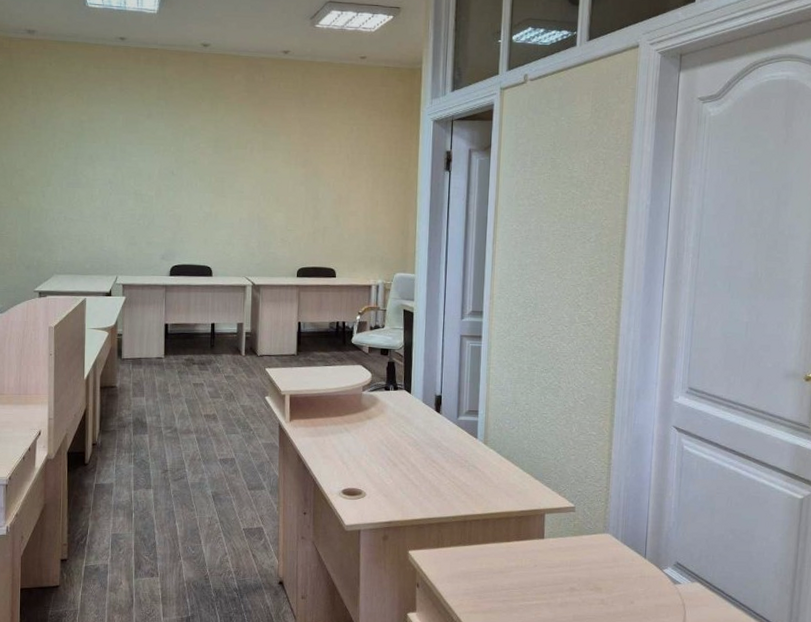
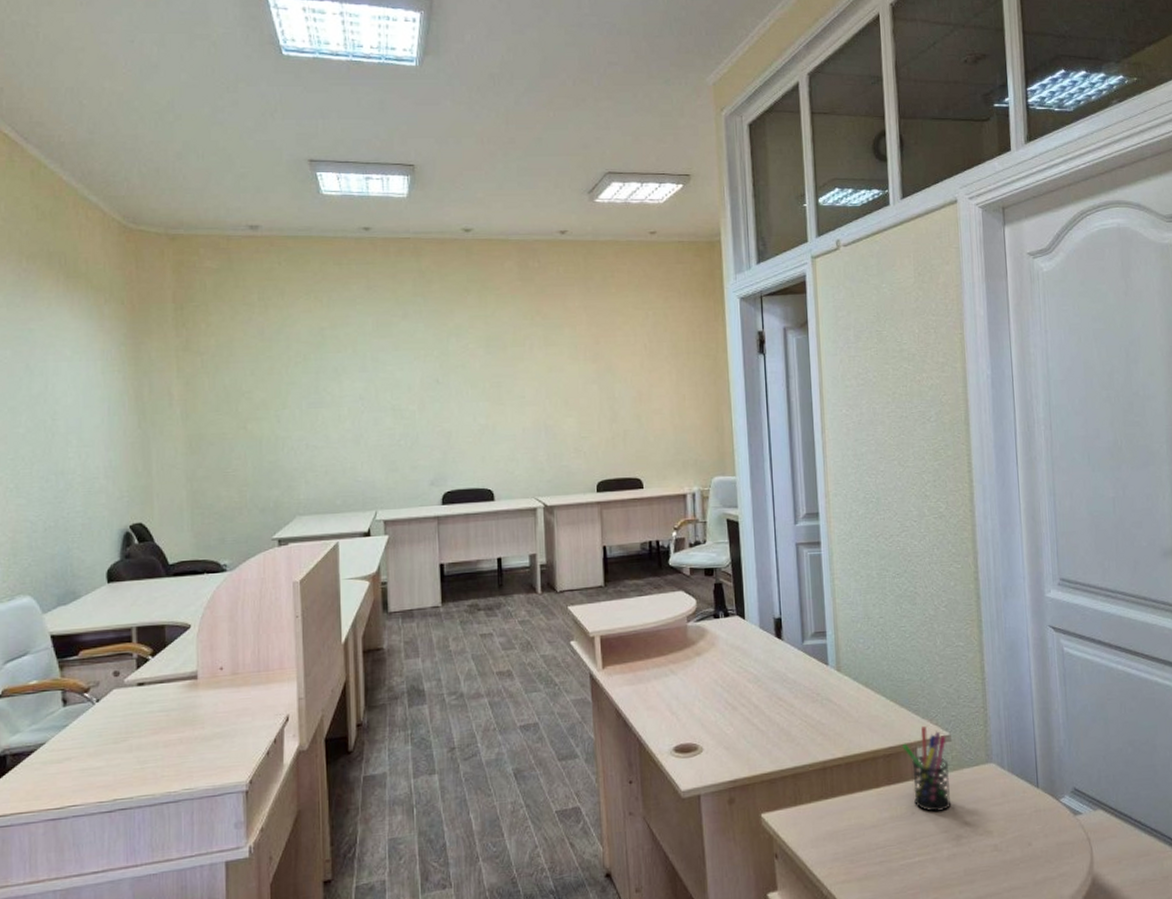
pen holder: none [533,496,571,568] -> present [902,725,952,813]

